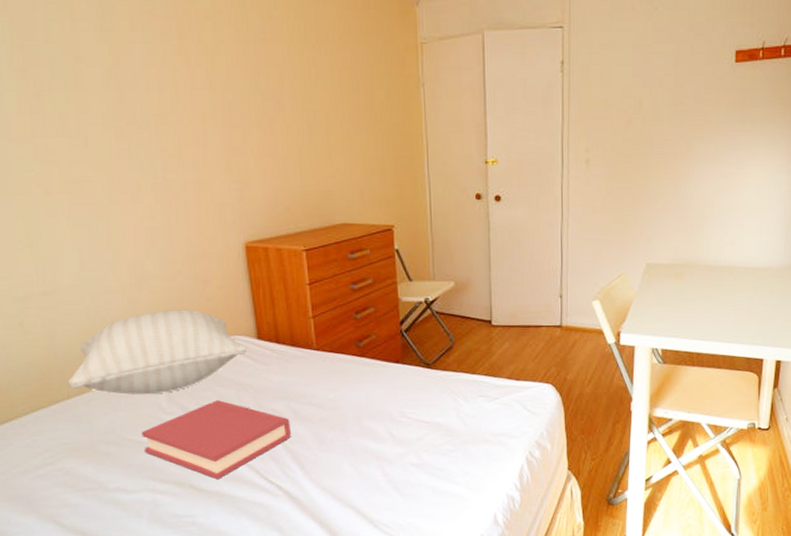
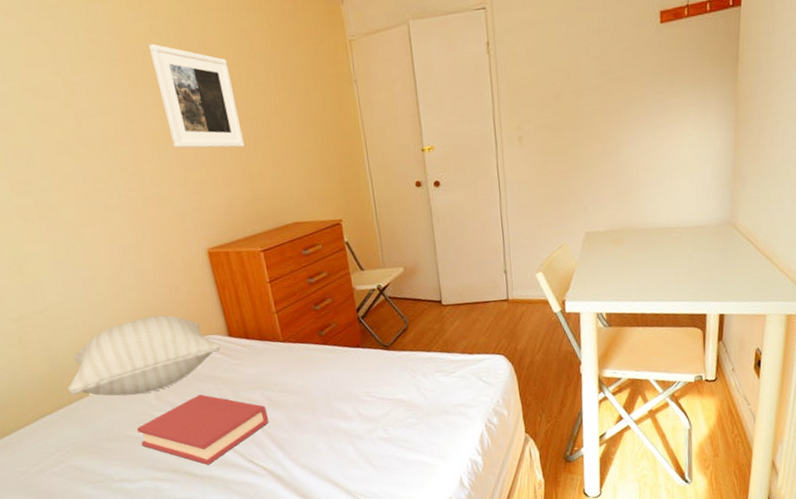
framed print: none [207,22,298,139] -> present [148,44,244,148]

